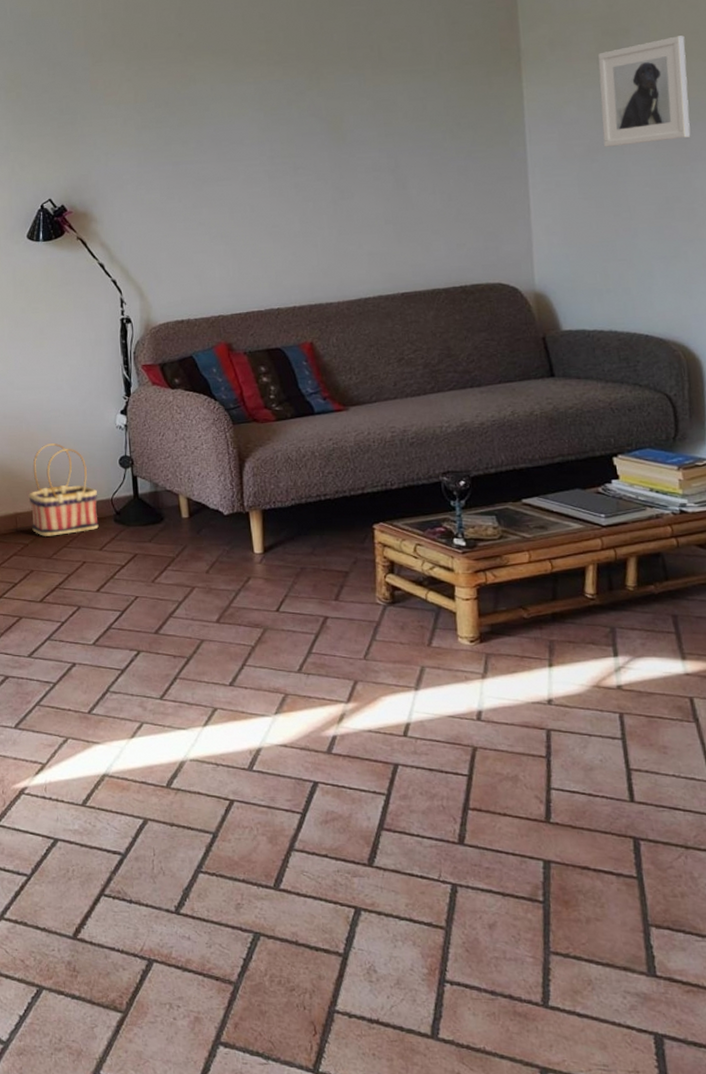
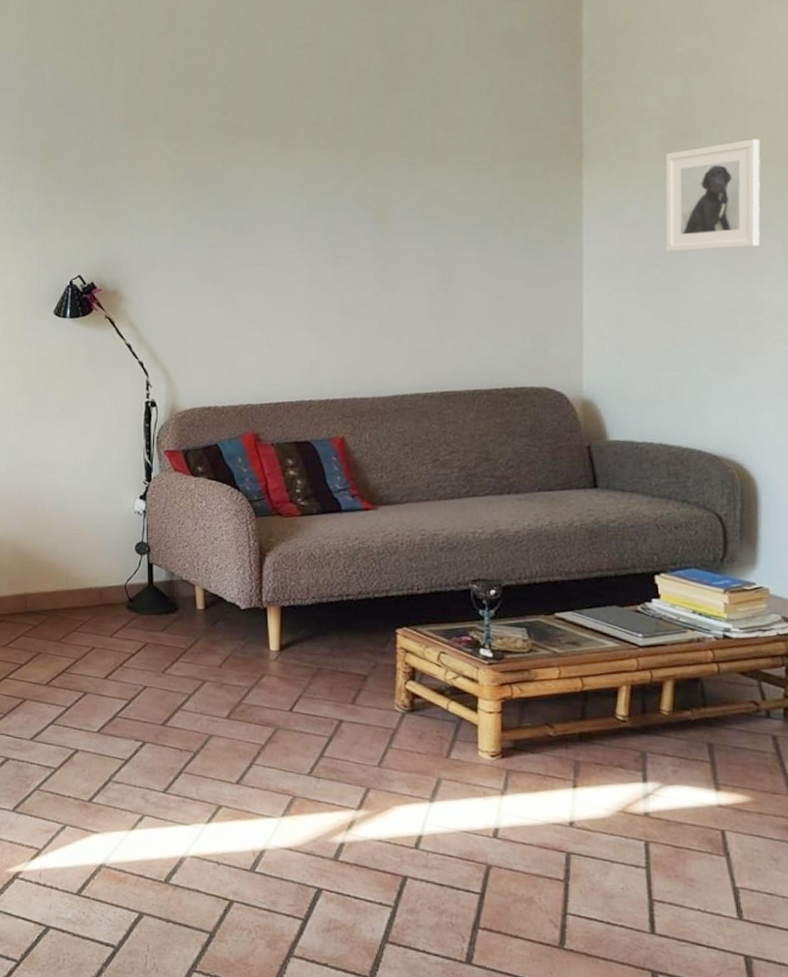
basket: present [28,443,99,536] -> none [40,525,111,619]

